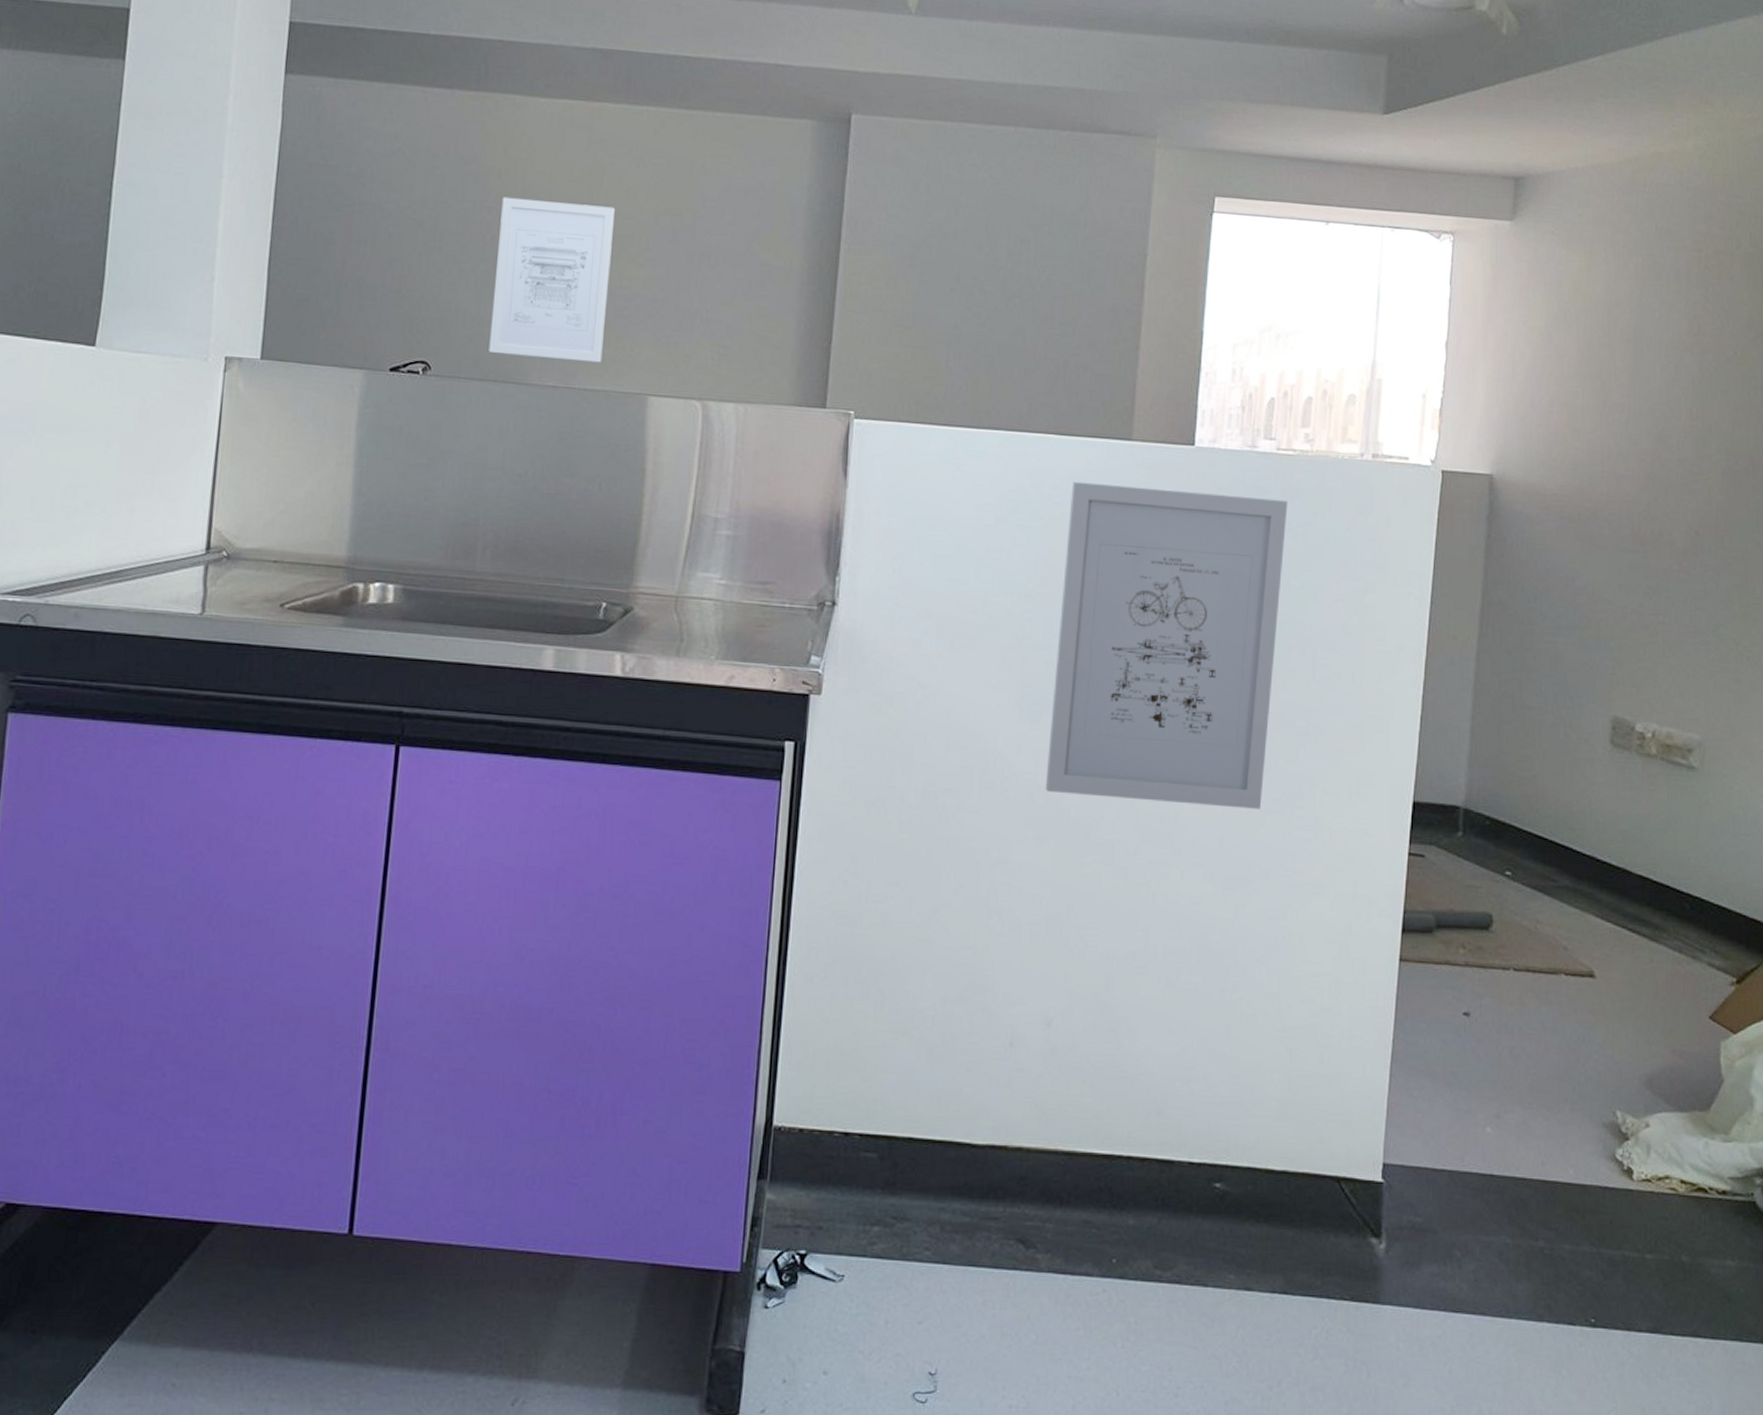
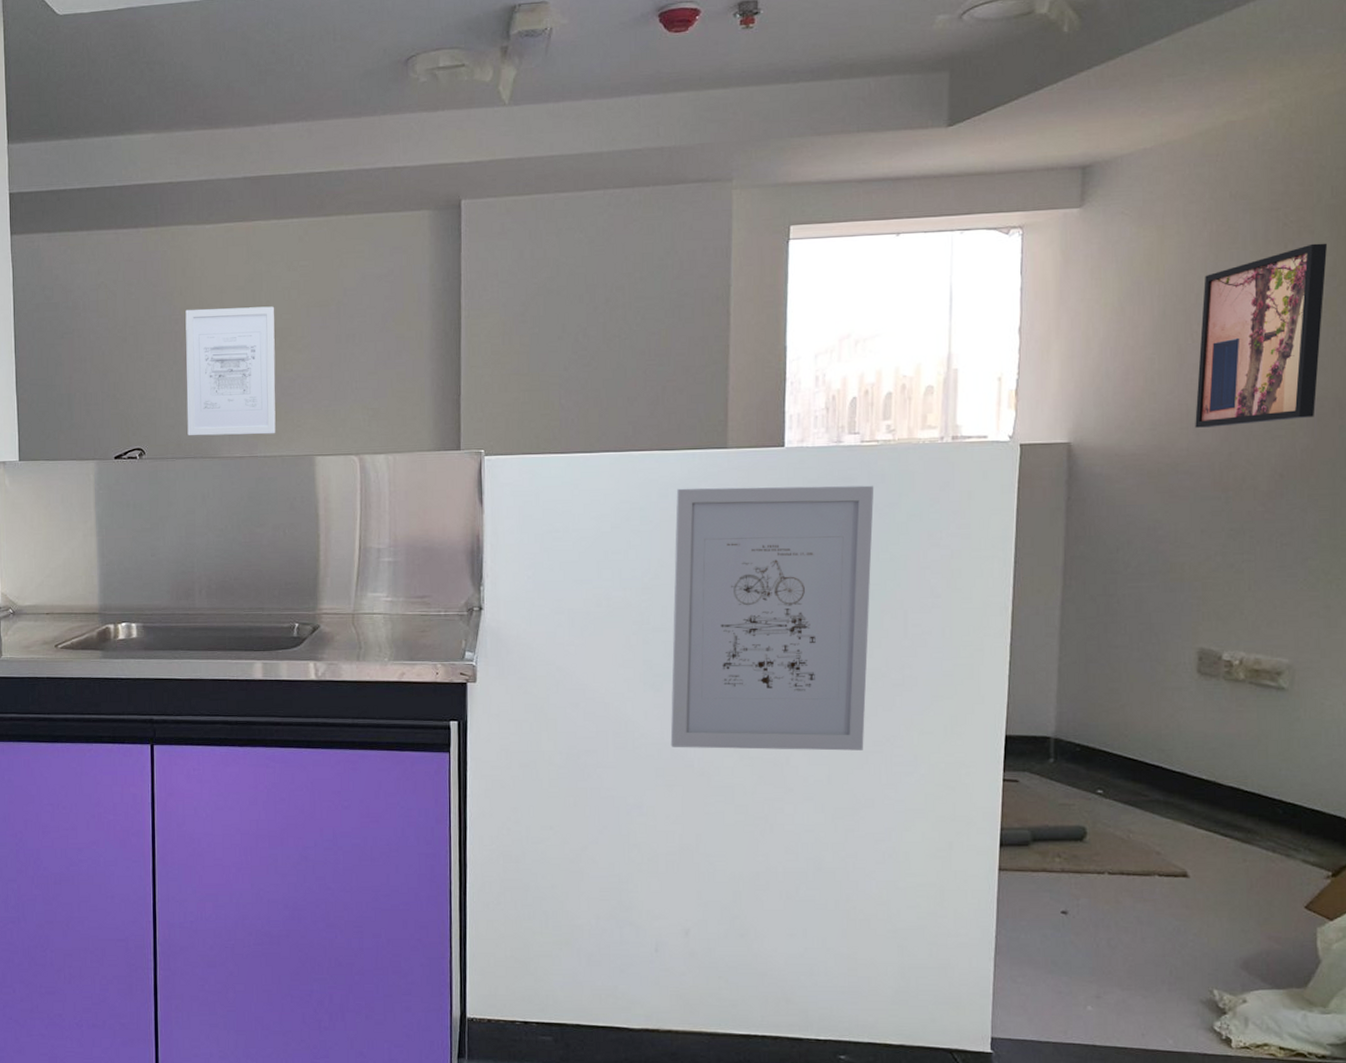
wall art: none [1616,290,1746,475] -> present [1195,243,1328,428]

